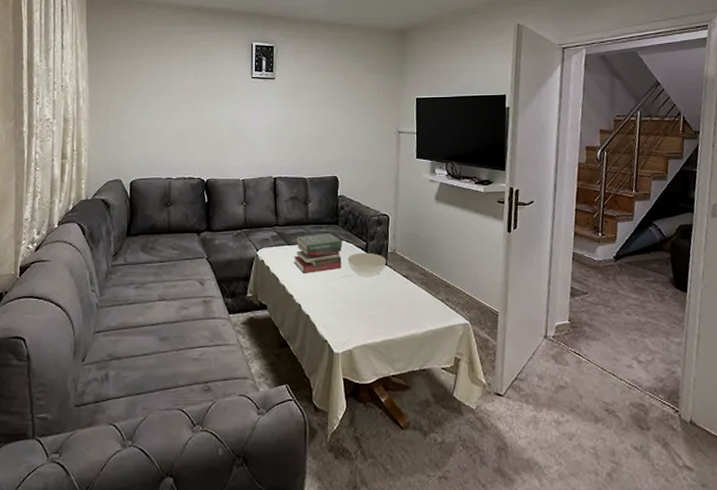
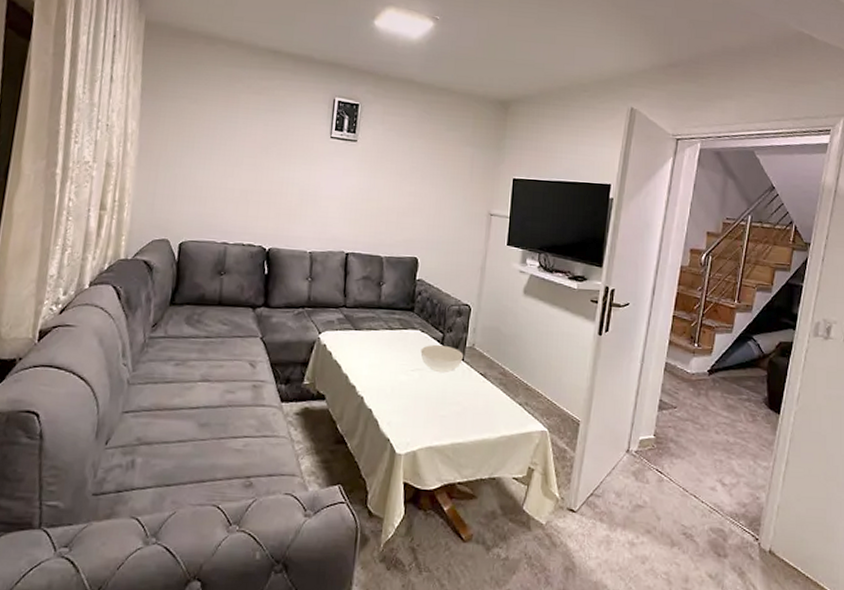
books: present [294,233,343,273] -> none [360,319,417,363]

